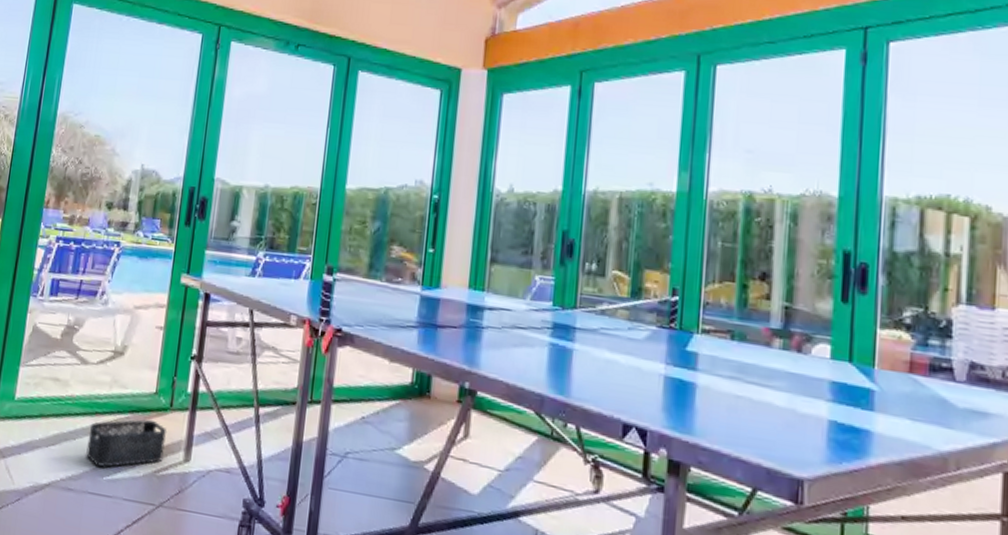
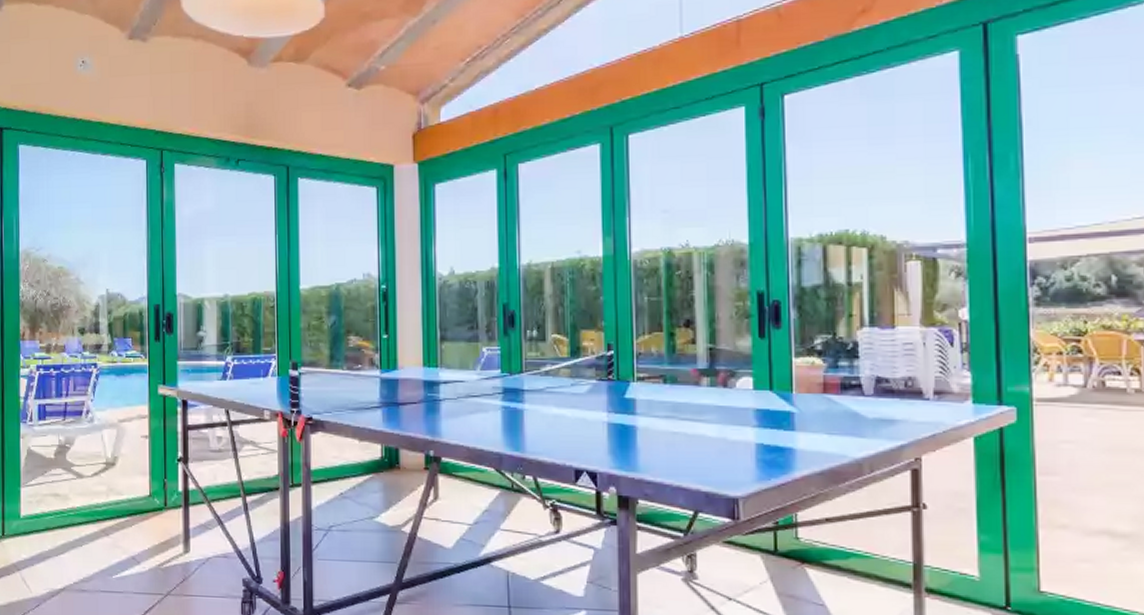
storage bin: present [86,419,168,468] -> none [93,519,165,568]

